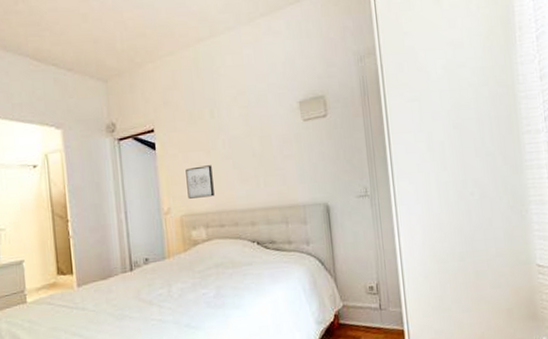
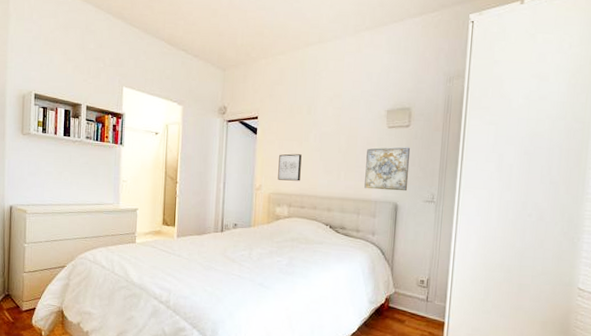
wall art: none [284,139,337,193] -> present [364,147,411,192]

